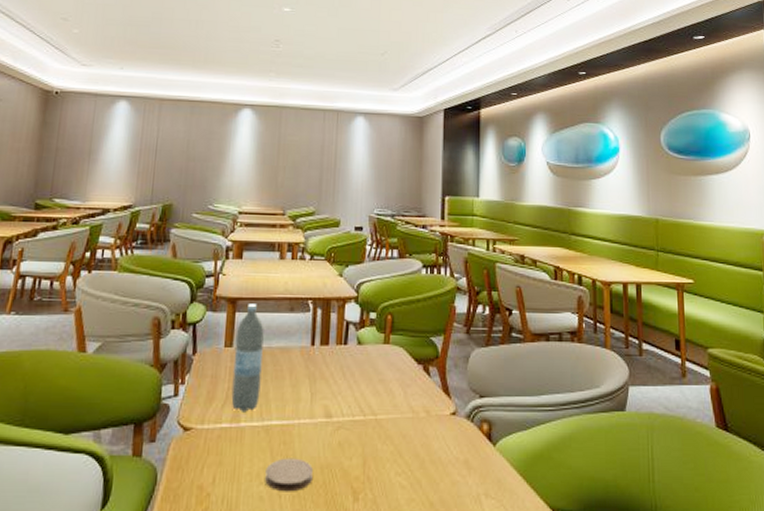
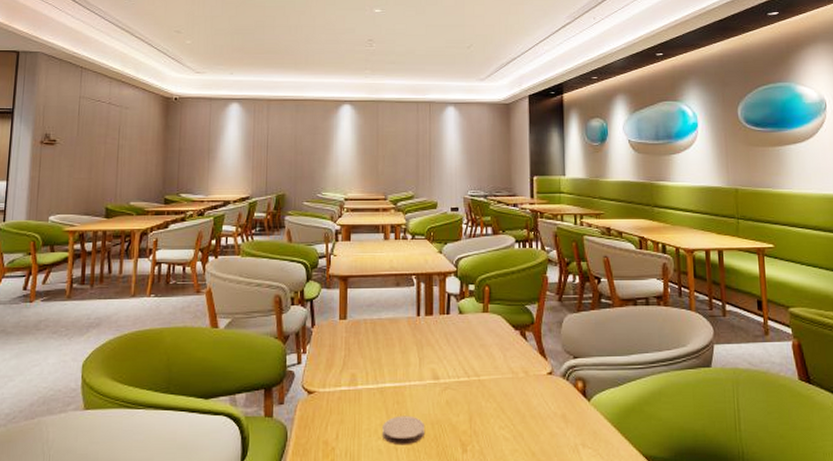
water bottle: present [231,303,264,412] -> none [348,280,374,377]

